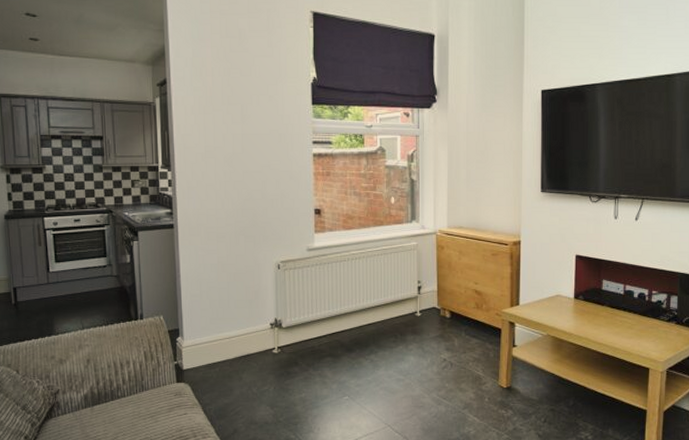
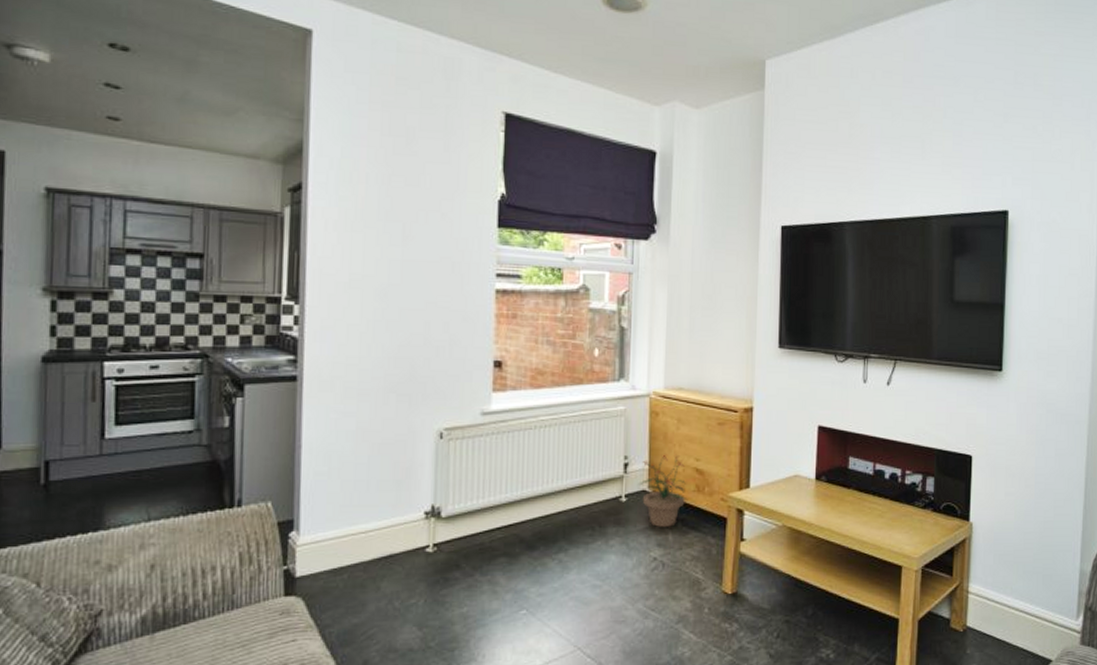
potted plant: none [429,279,469,335] -> present [638,454,688,527]

